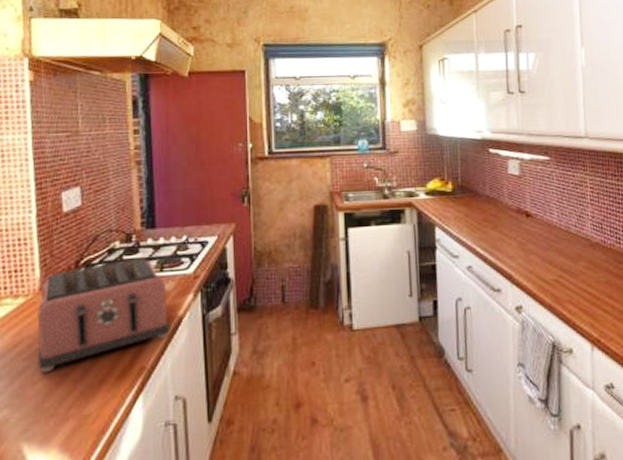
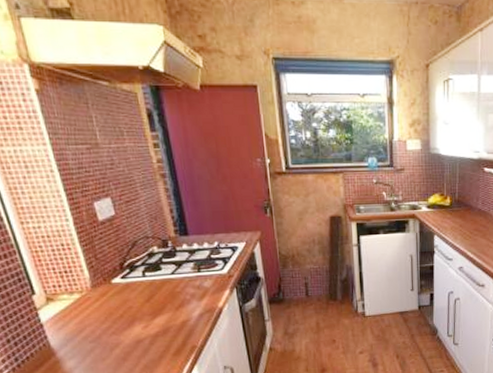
toaster: present [37,258,171,373] -> none [93,260,214,352]

